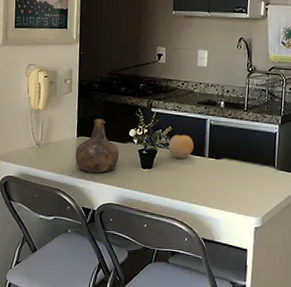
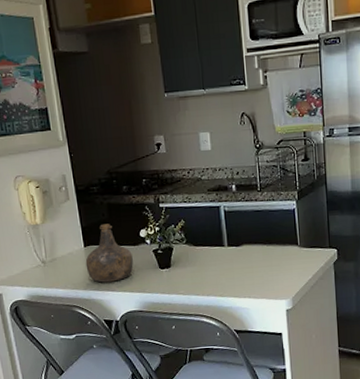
fruit: present [168,134,194,159] -> none [183,226,211,253]

